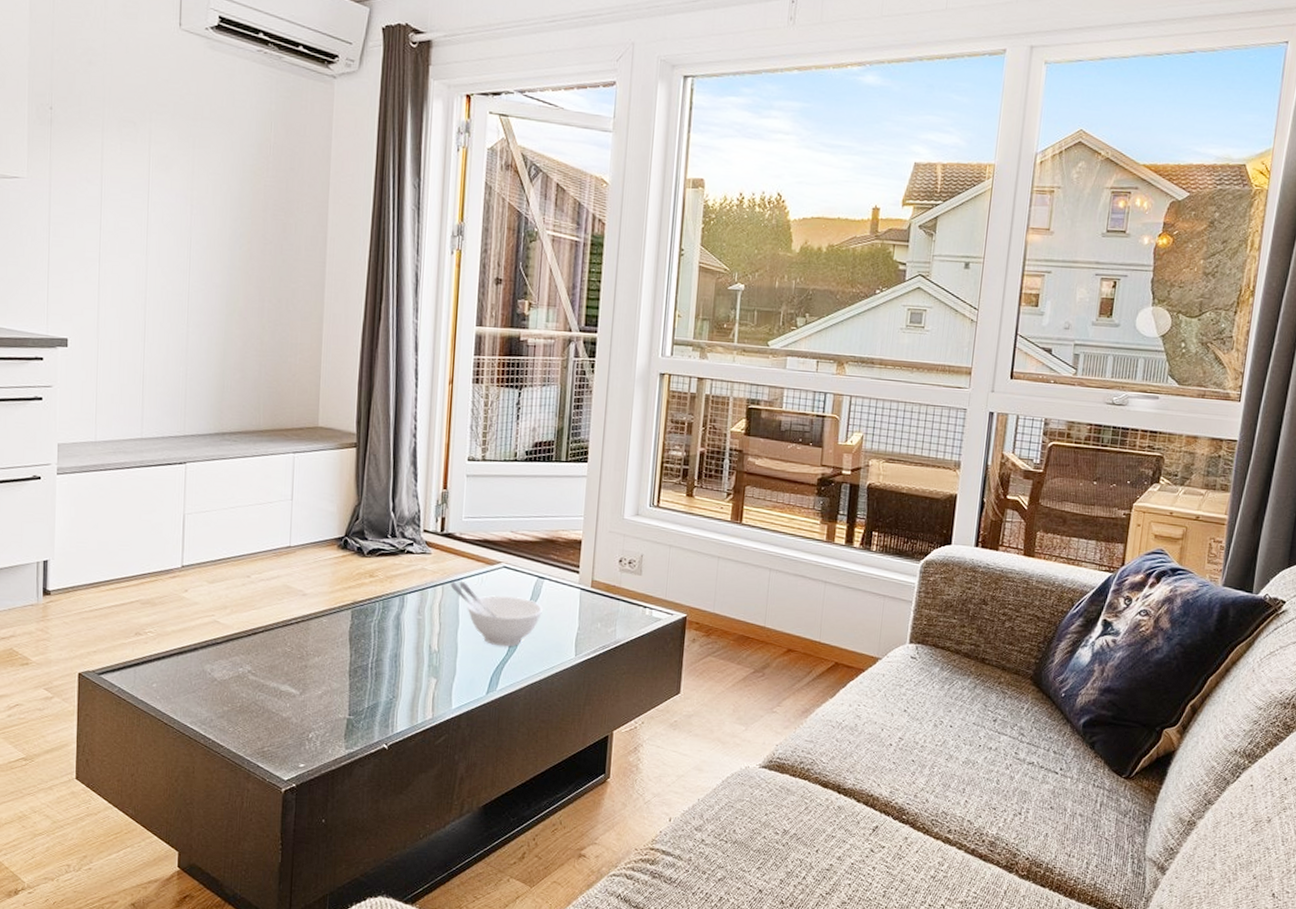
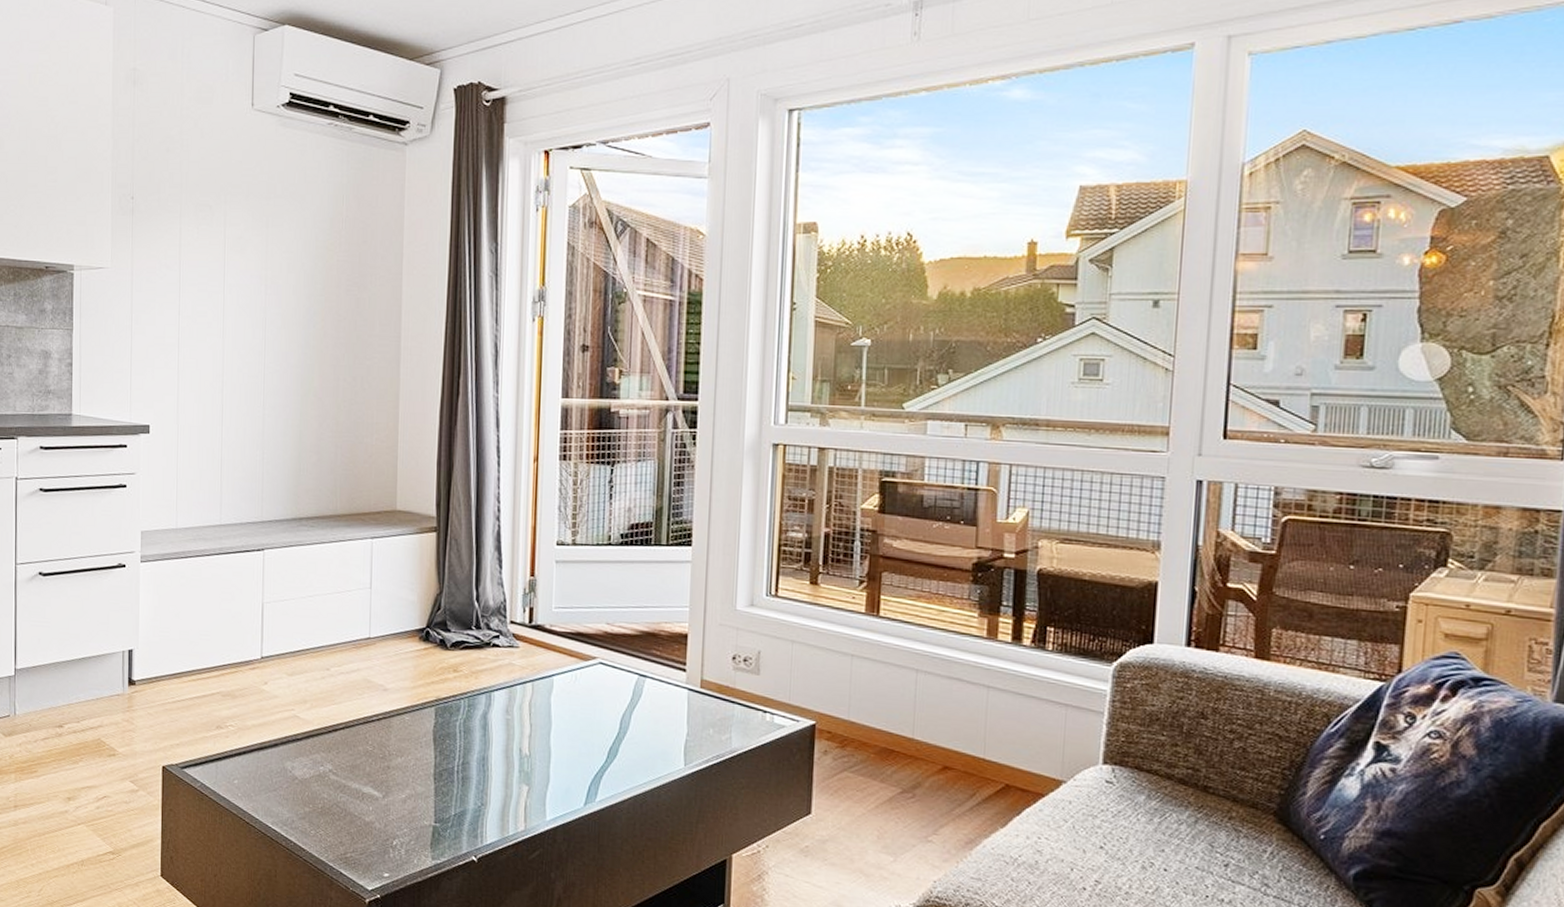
bowl: present [450,581,544,647] -> none [541,678,646,753]

